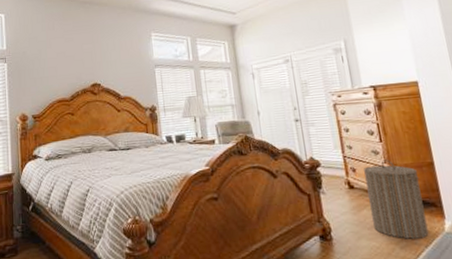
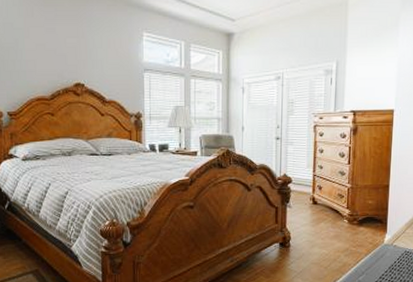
laundry hamper: present [363,159,429,239] -> none [327,180,374,249]

